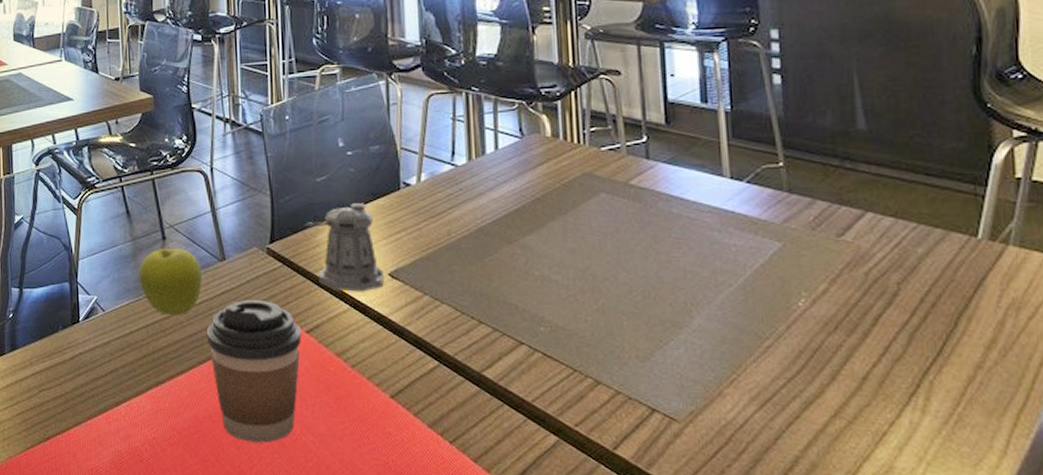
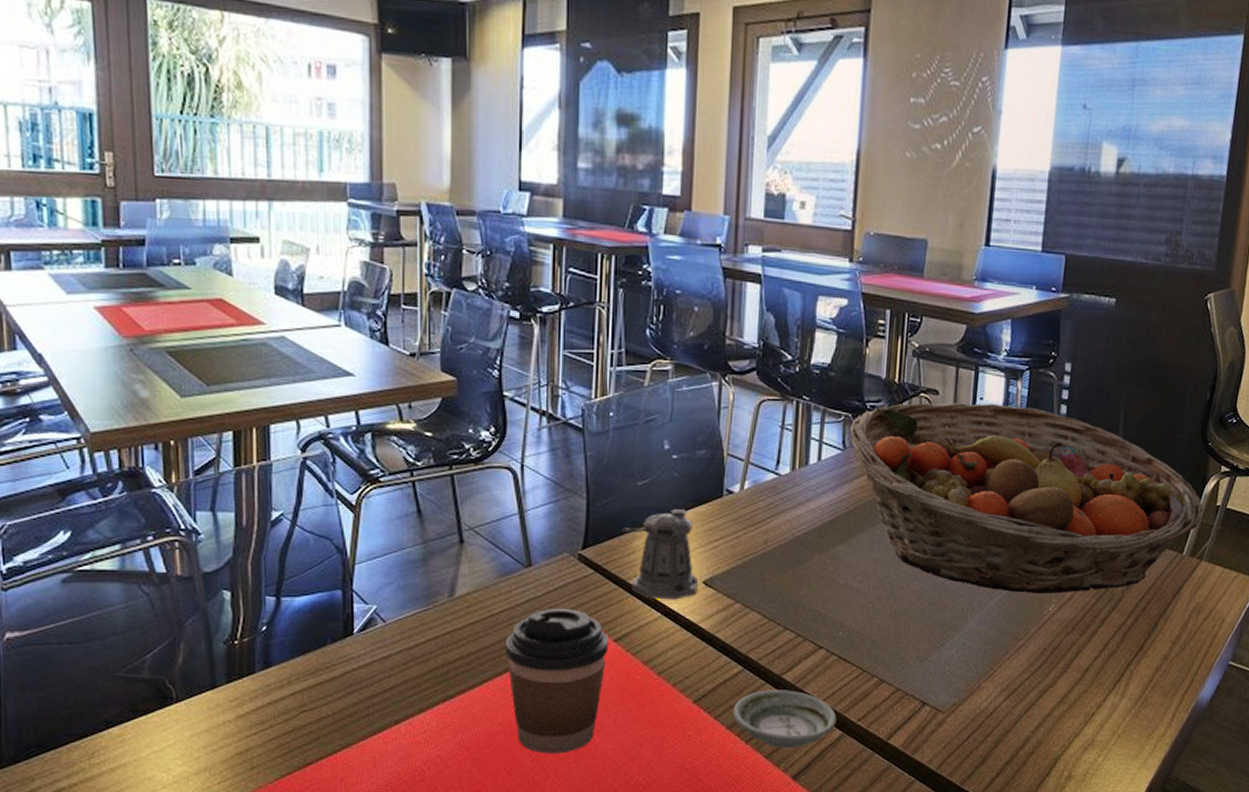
fruit: present [138,249,202,316] -> none [429,553,503,626]
saucer: none [432,387,550,454] -> present [732,690,837,749]
fruit basket: none [525,80,996,286] -> present [849,403,1203,594]

